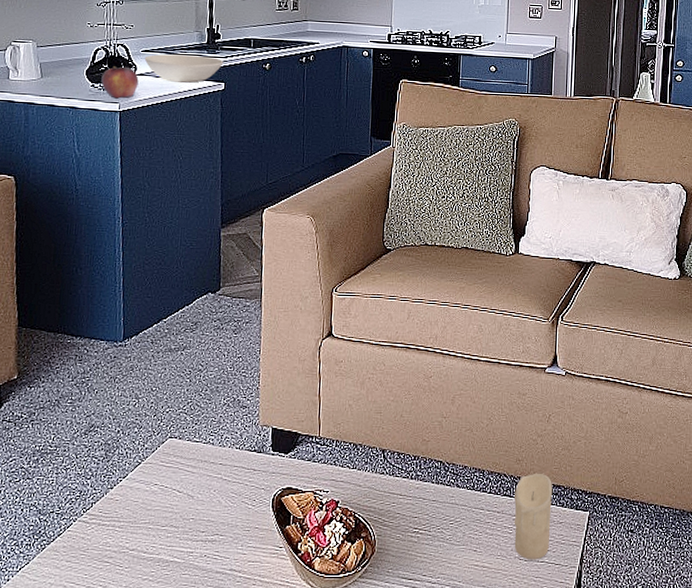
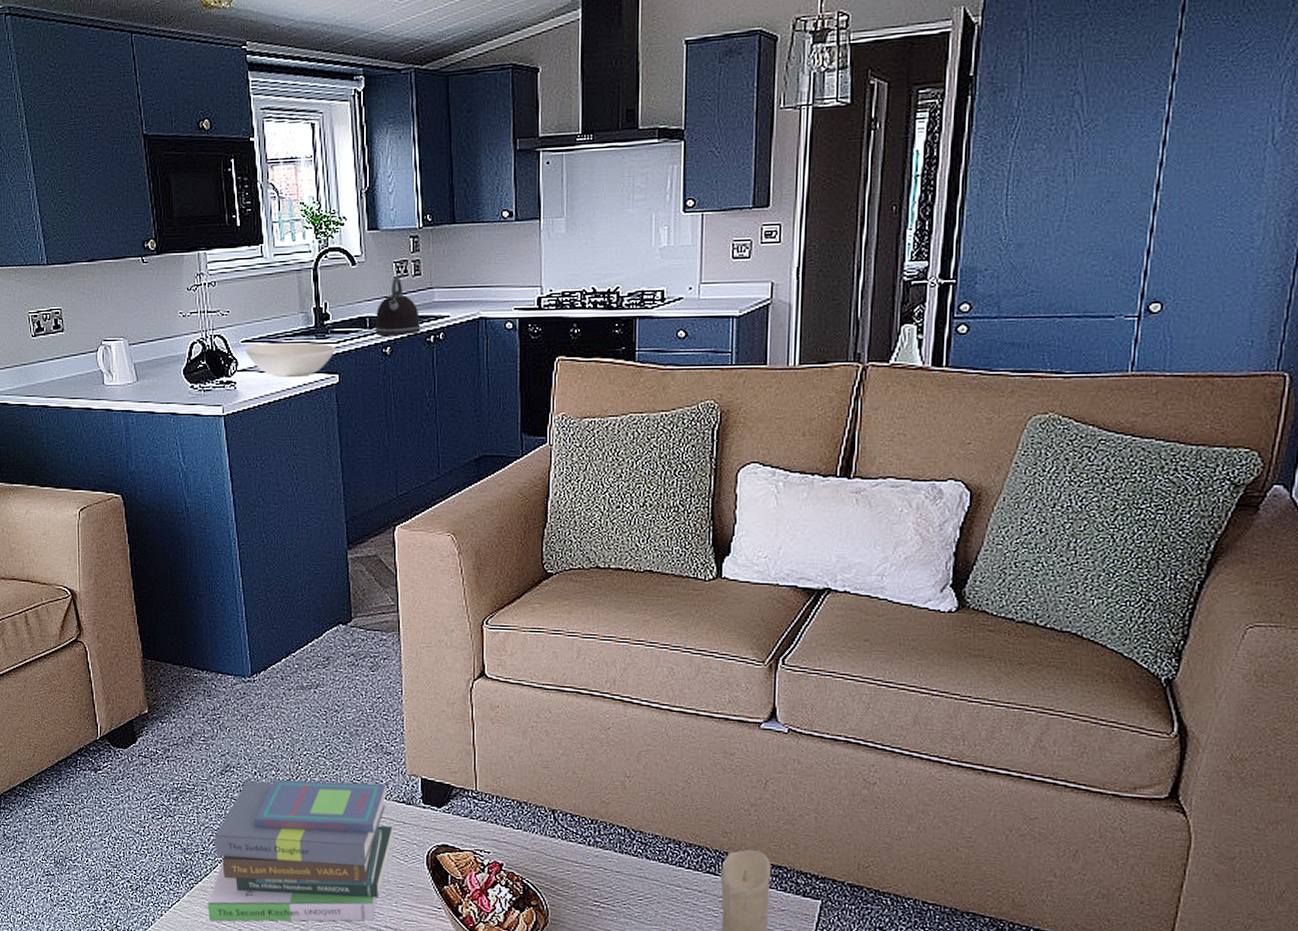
books: none [57,435,244,581] -> present [207,779,394,922]
fruit: present [101,66,139,99] -> none [200,362,241,401]
kettle: none [257,8,296,56] -> present [374,275,421,337]

